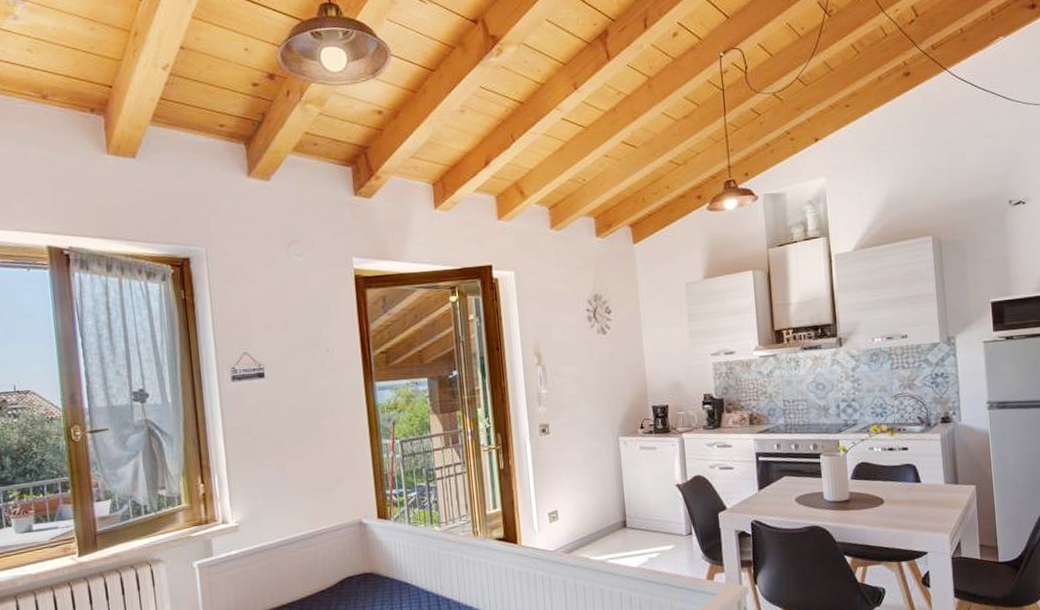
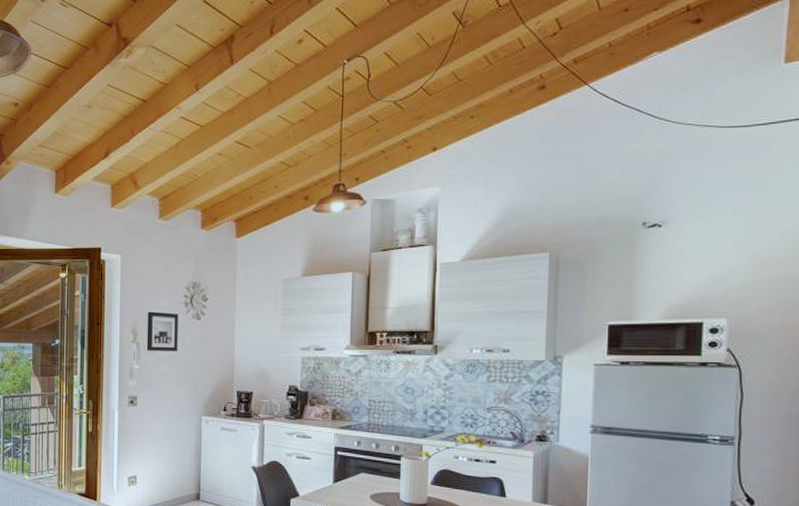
wall art: none [549,329,586,373] -> present [146,311,178,351]

